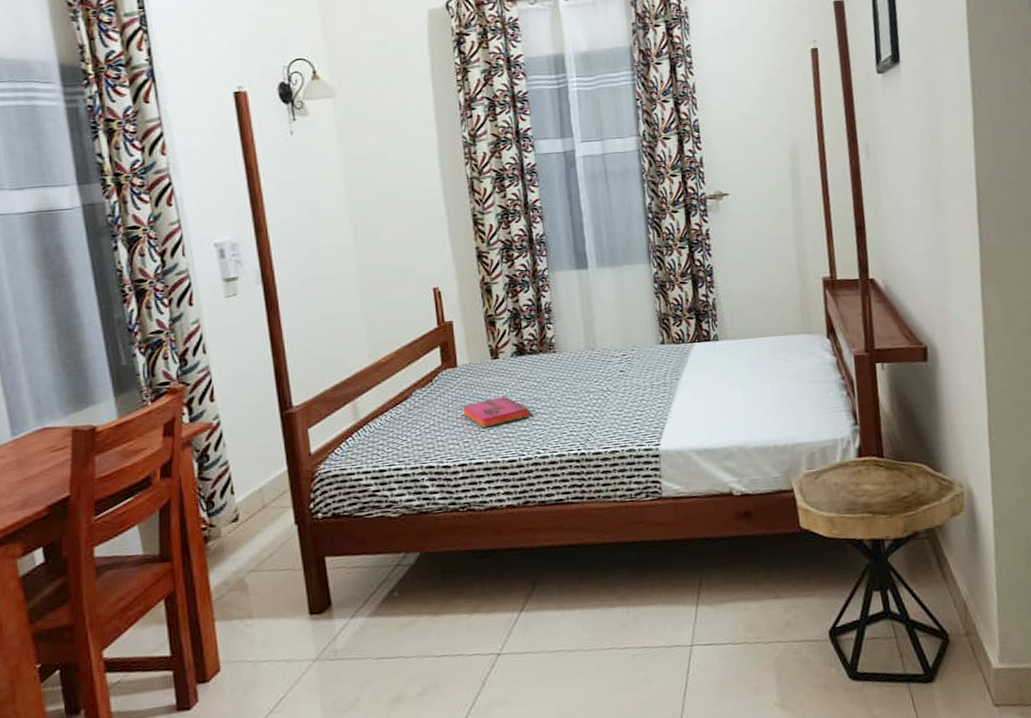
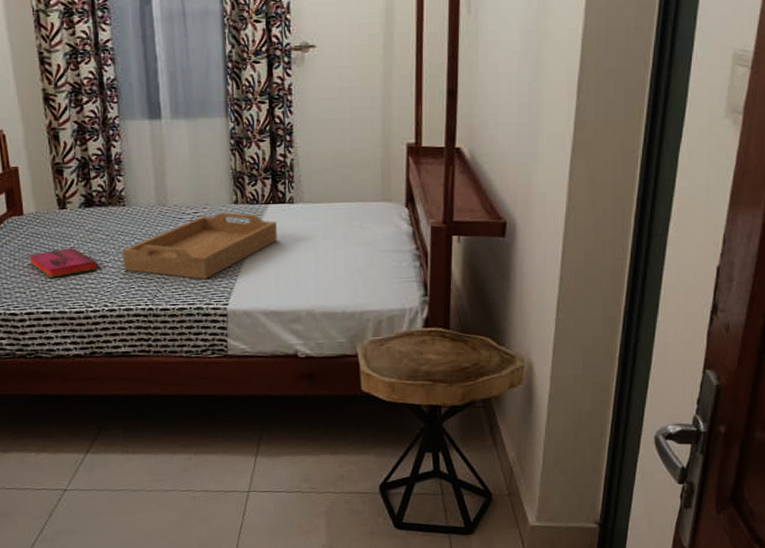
serving tray: none [553,352,705,421] -> present [122,212,277,280]

